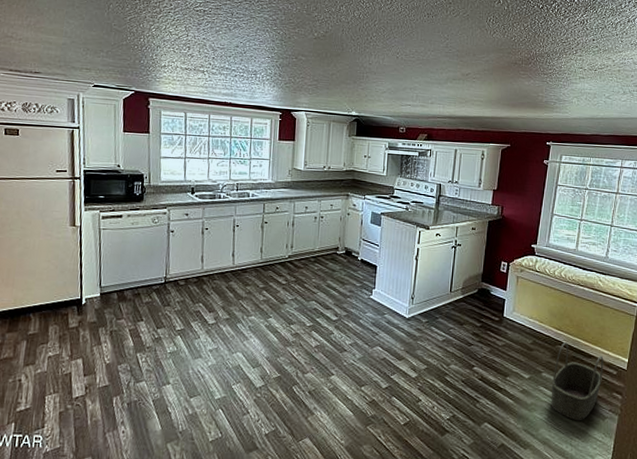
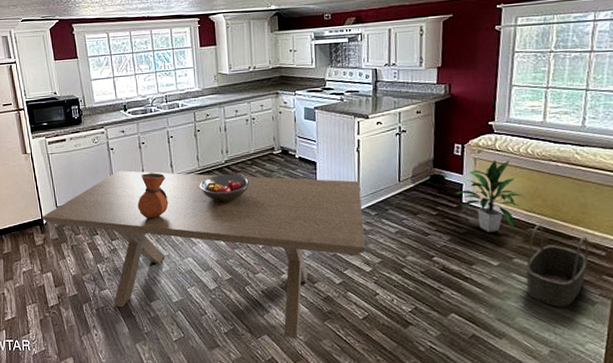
dining table: none [81,255,415,444] -> present [42,170,365,339]
vase: none [191,260,226,308] -> present [137,172,169,219]
fruit bowl: none [259,269,310,298] -> present [199,174,249,202]
indoor plant: none [498,279,555,347] -> present [455,159,524,232]

